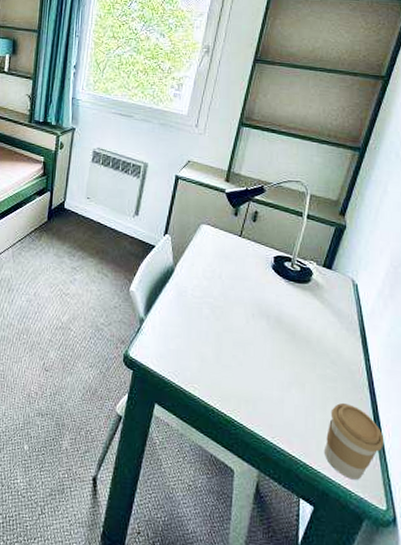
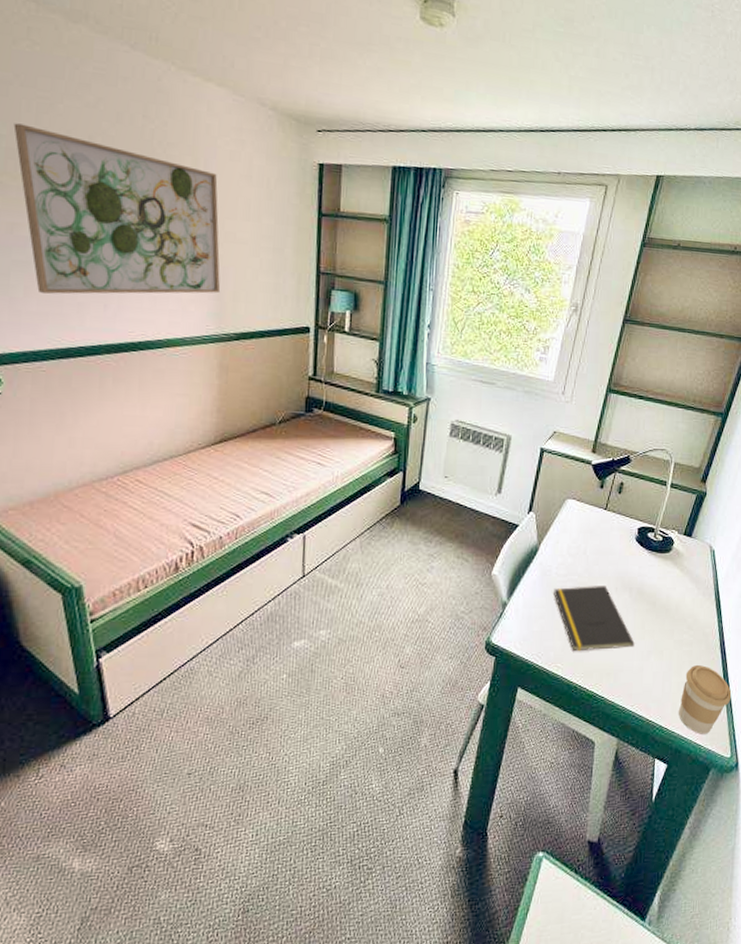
notepad: none [190,309,274,377] -> present [554,586,635,652]

